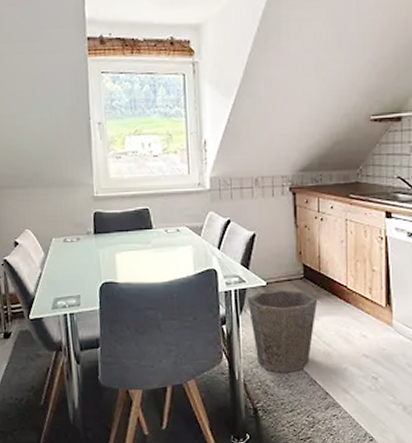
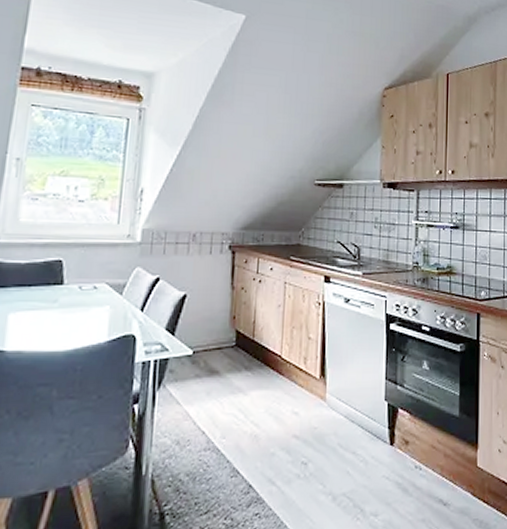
waste bin: present [247,289,318,373] -> none [168,359,249,463]

